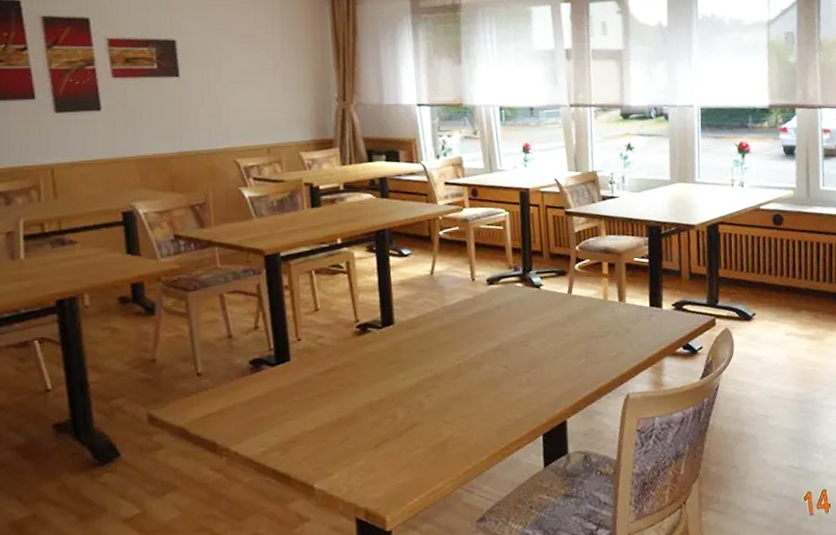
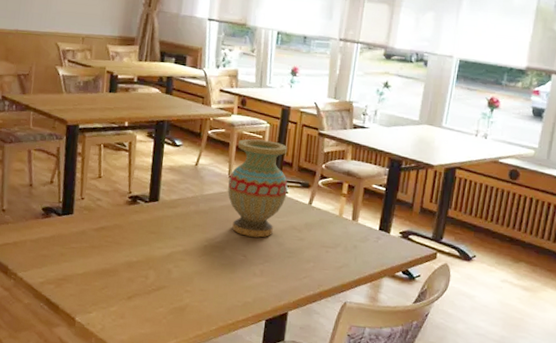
vase: none [473,230,542,344] -> present [228,139,288,238]

